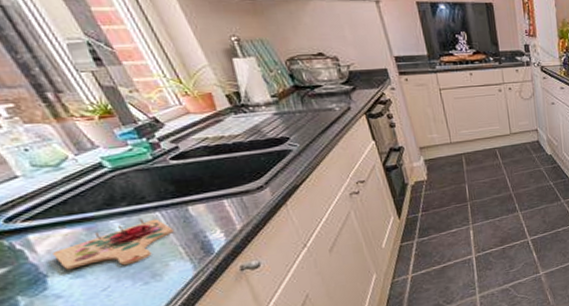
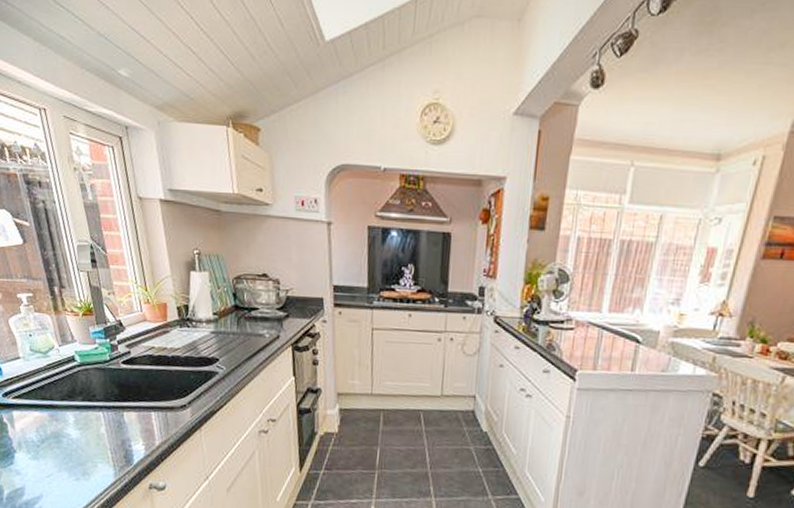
cutting board: present [53,219,173,270] -> none [24,415,108,458]

